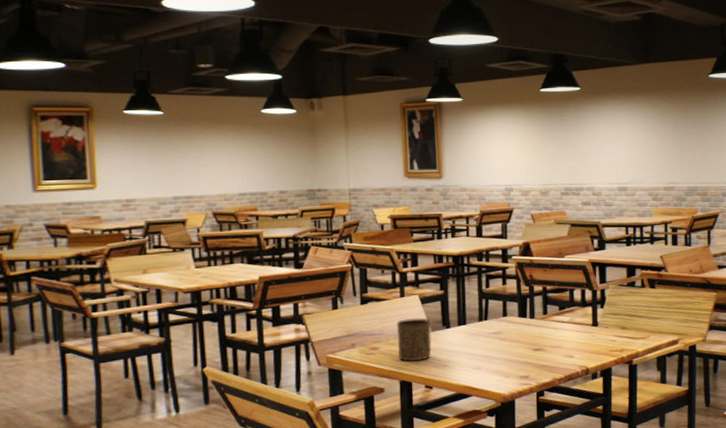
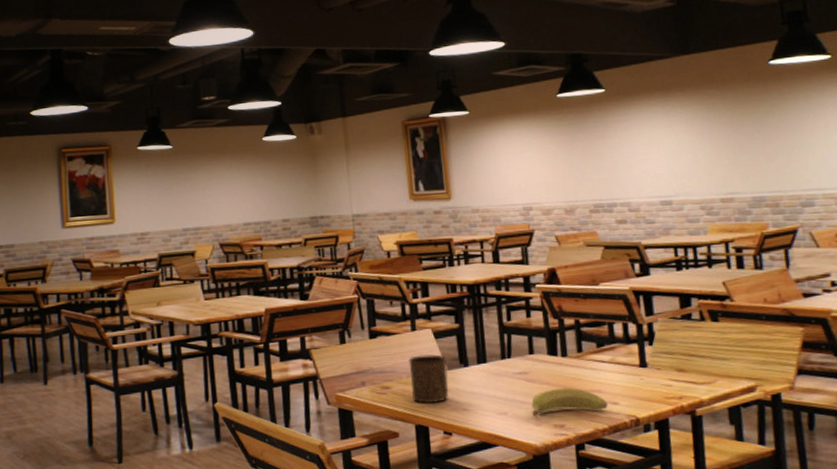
banana: none [502,344,565,370] -> present [531,387,608,417]

